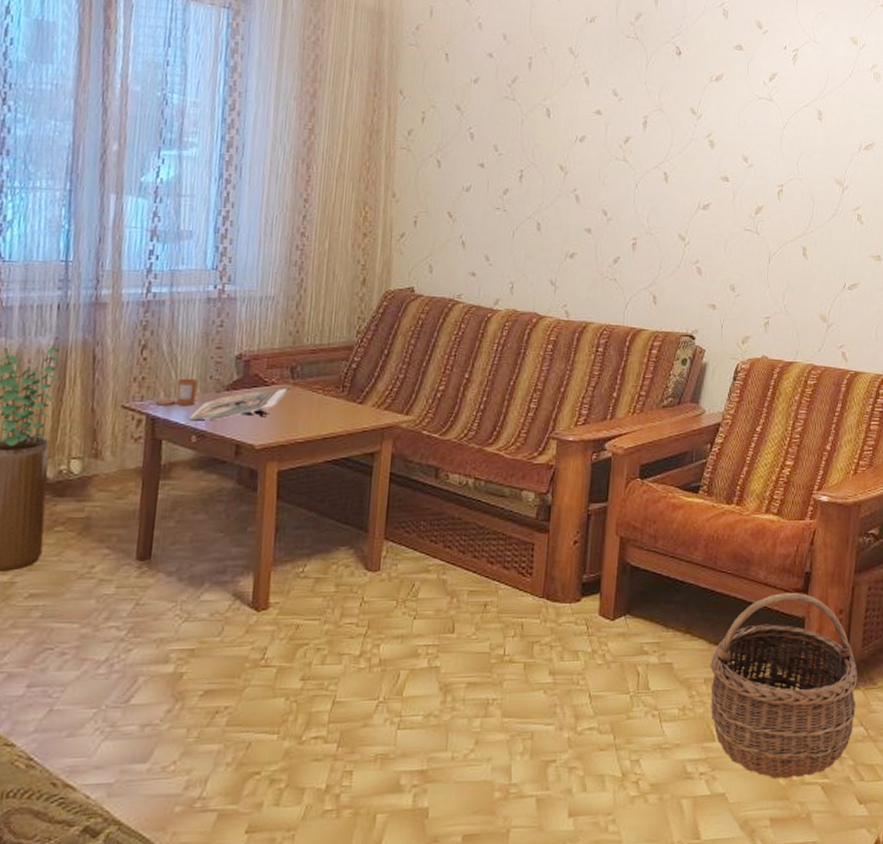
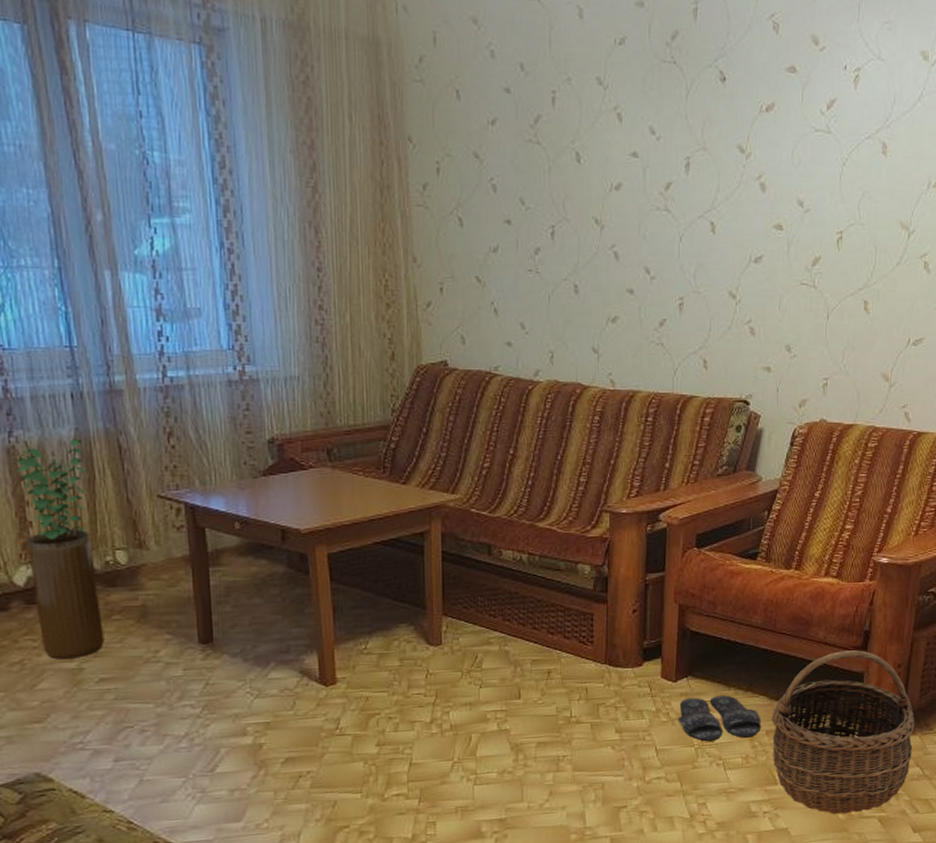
candle: present [156,378,197,406] -> none [192,465,233,494]
magazine: present [190,387,292,421] -> none [230,470,330,508]
slippers: none [613,637,699,689] -> present [677,695,761,742]

